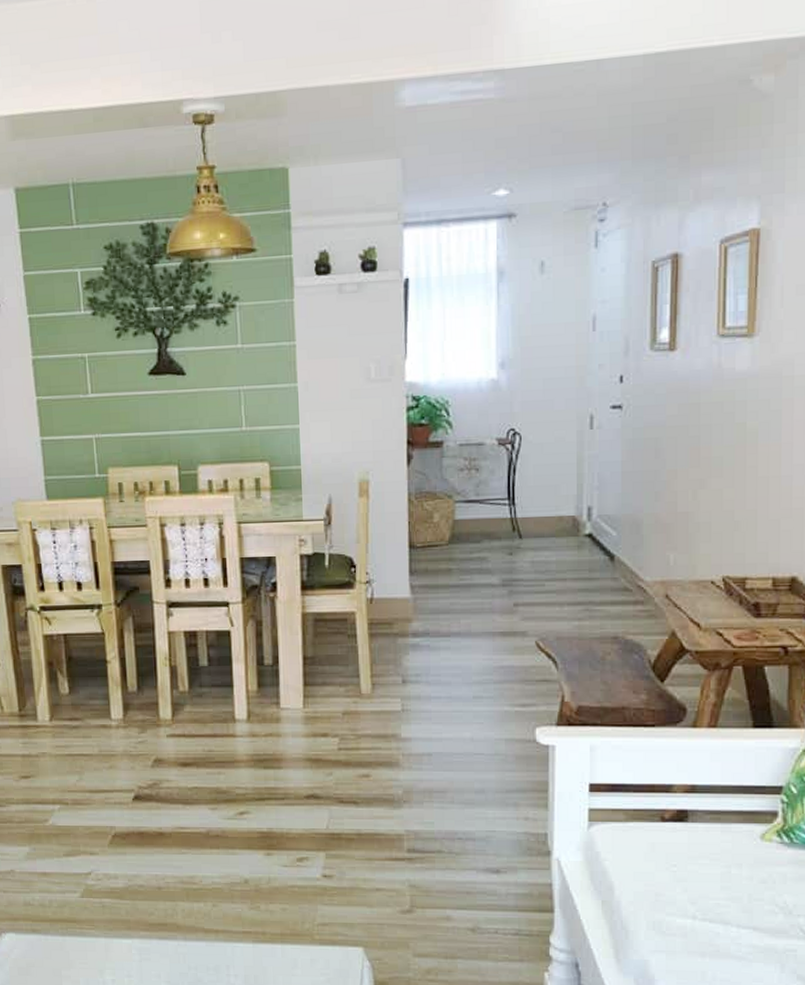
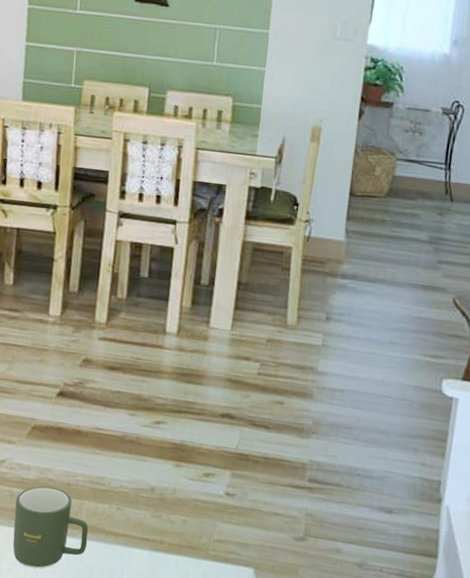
mug: none [108,892,188,976] -> present [12,486,88,569]

